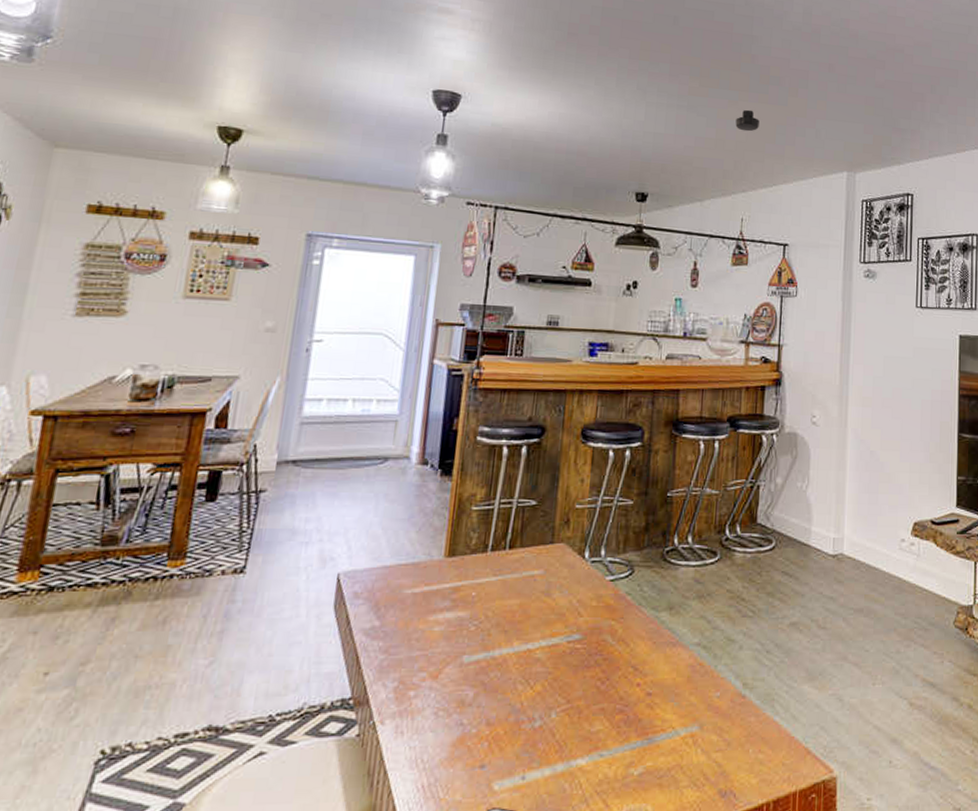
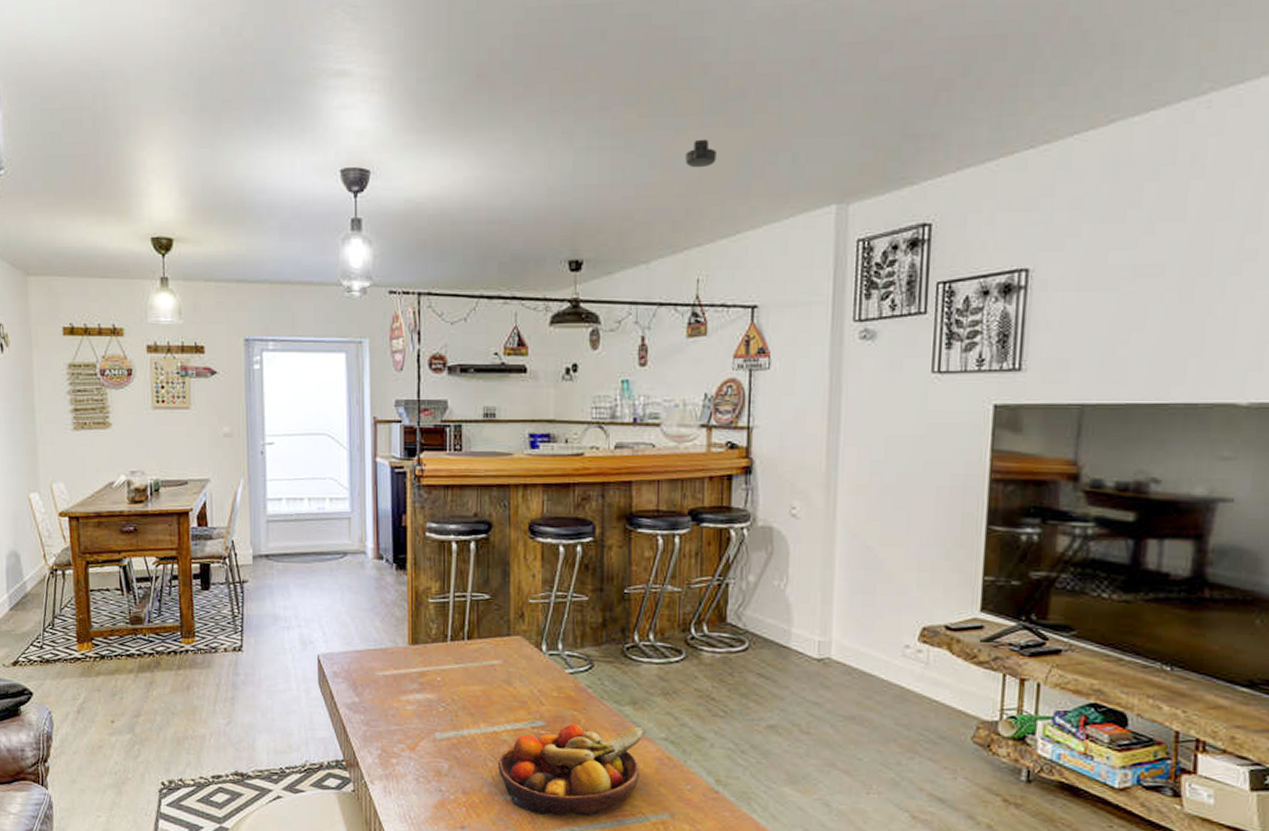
fruit bowl: none [527,634,680,741] -> present [497,723,646,817]

